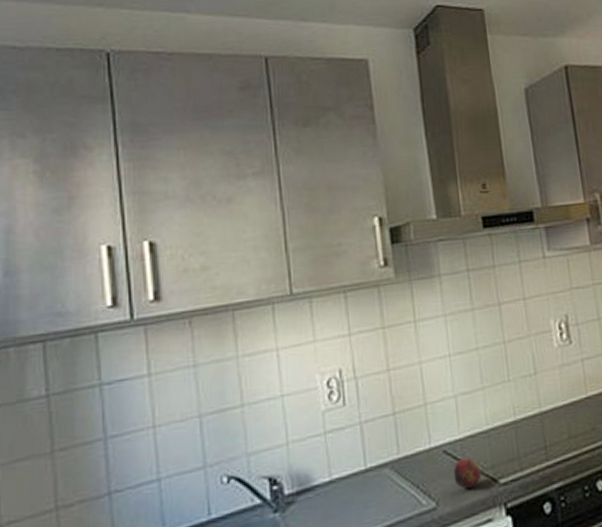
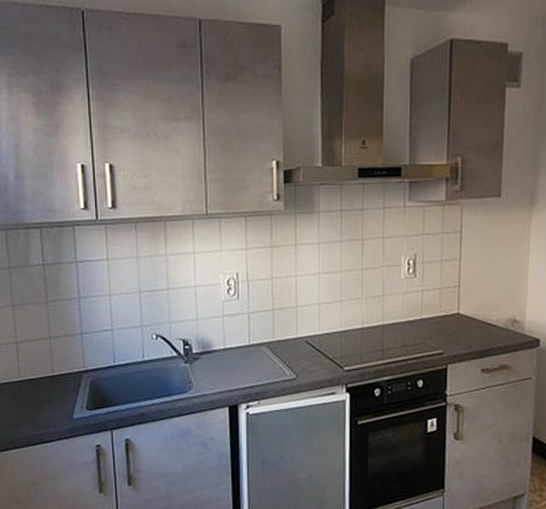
fruit: present [453,457,482,489] -> none [311,348,332,369]

